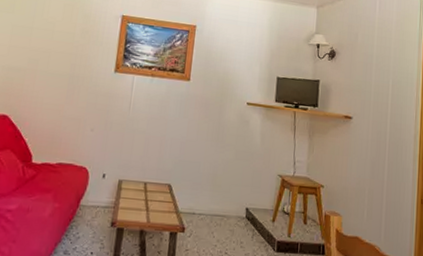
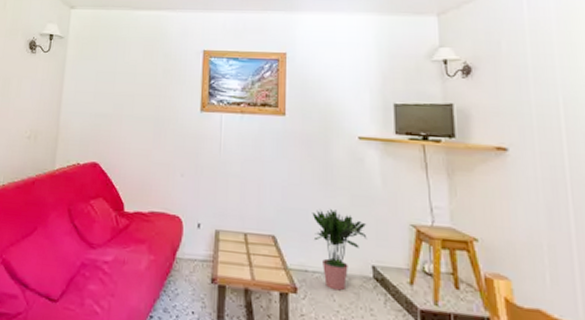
potted plant: none [203,161,246,229] -> present [312,208,367,291]

